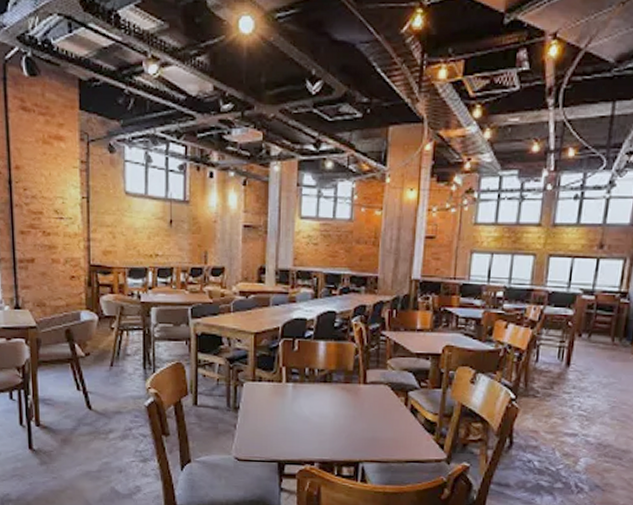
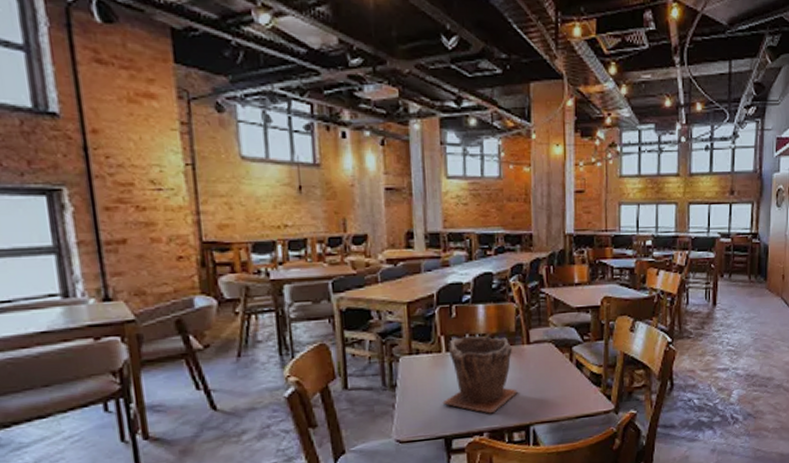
plant pot: none [279,370,350,446] -> present [442,336,518,414]

